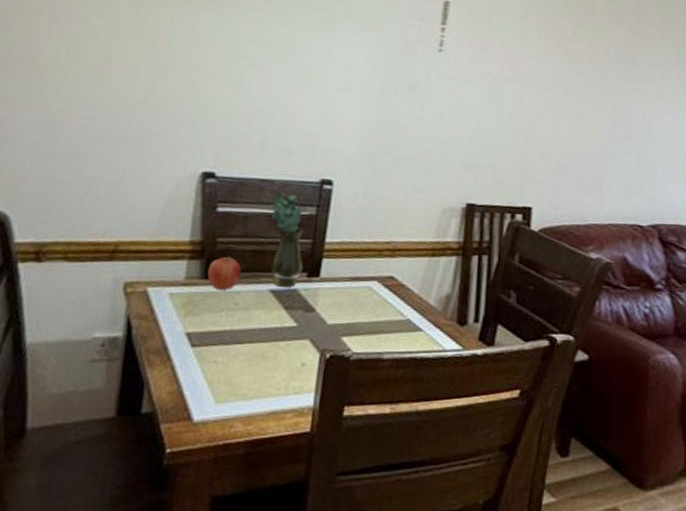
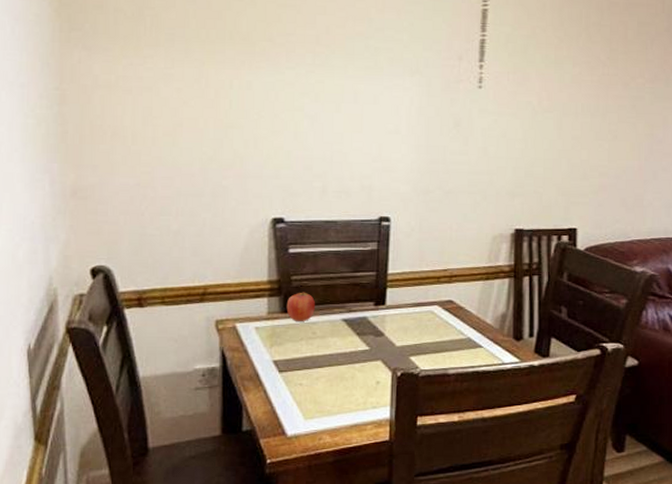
vase: present [270,189,304,287] -> none [336,229,369,316]

